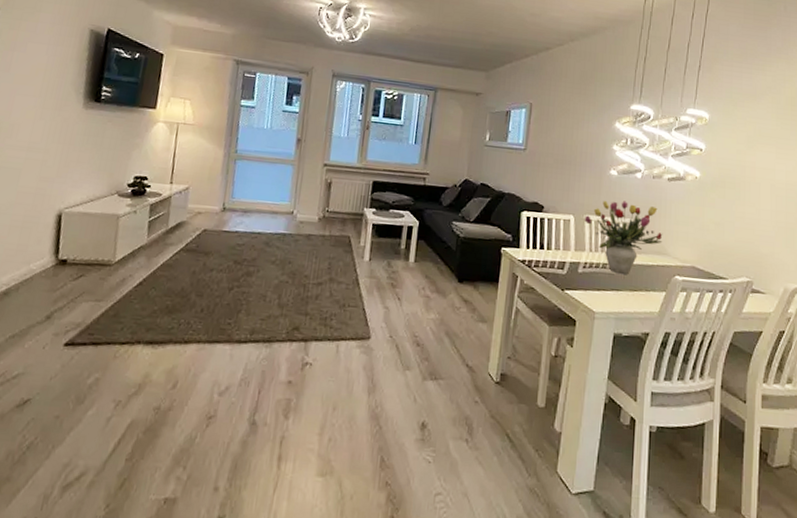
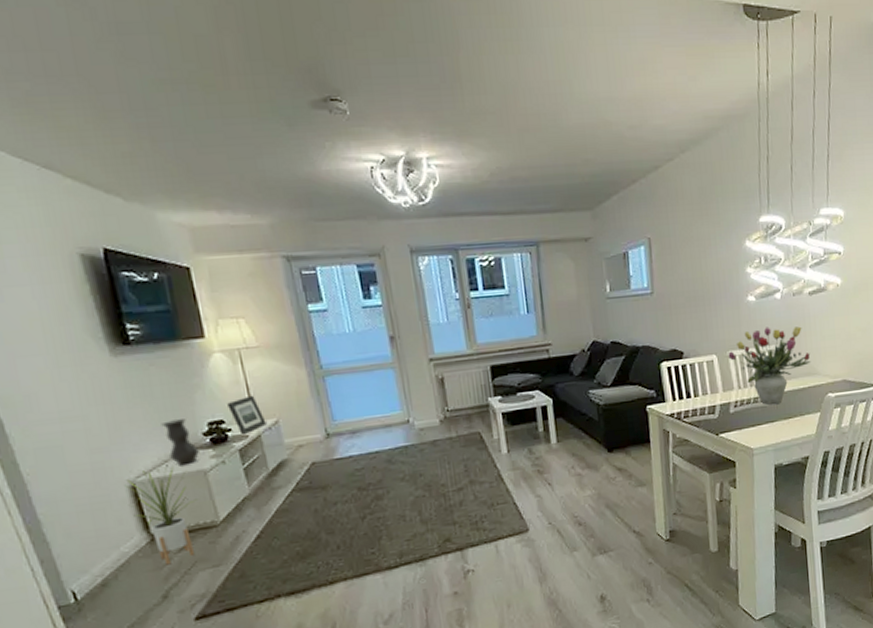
house plant: none [51,203,105,290] -> present [124,464,198,565]
vase: none [96,168,120,208] -> present [161,419,199,466]
picture frame: none [154,162,180,194] -> present [227,395,266,435]

